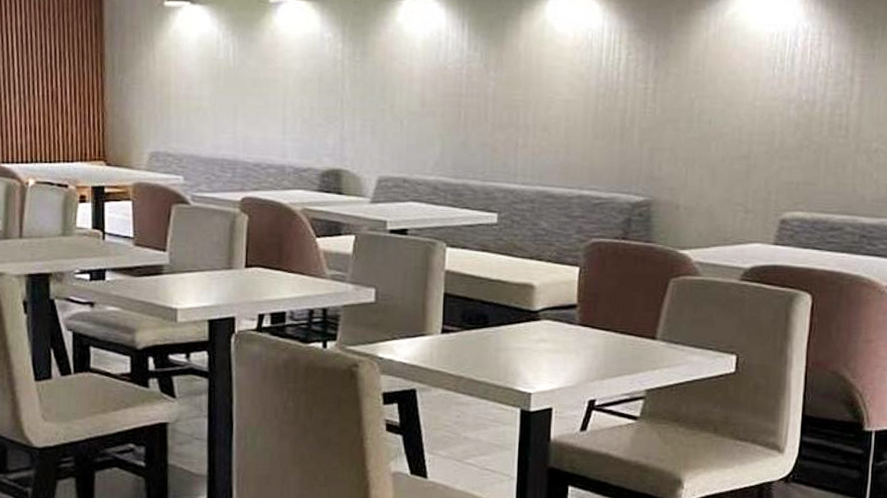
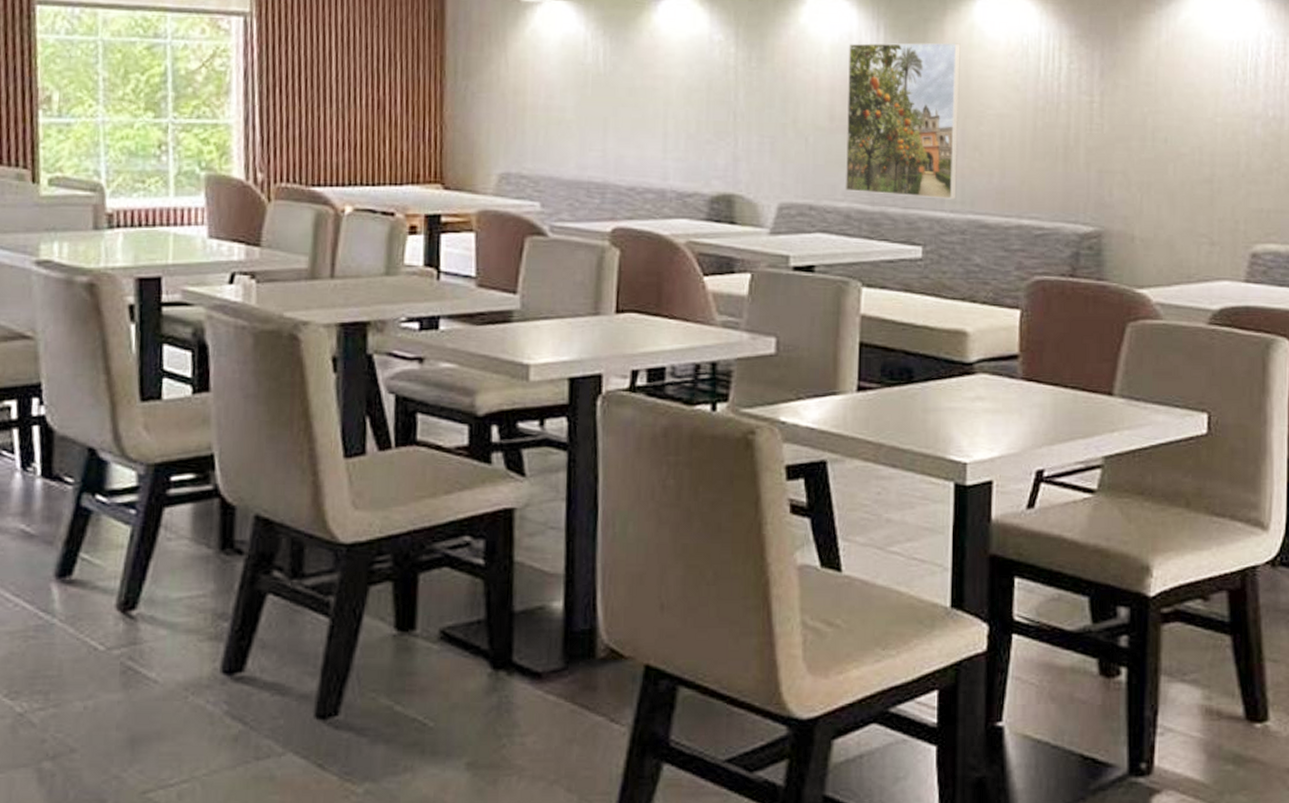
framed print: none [434,37,534,174] -> present [846,42,961,200]

